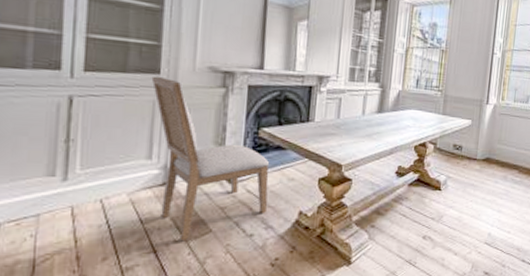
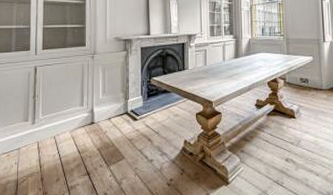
chair: present [151,76,270,242] -> none [80,48,161,166]

